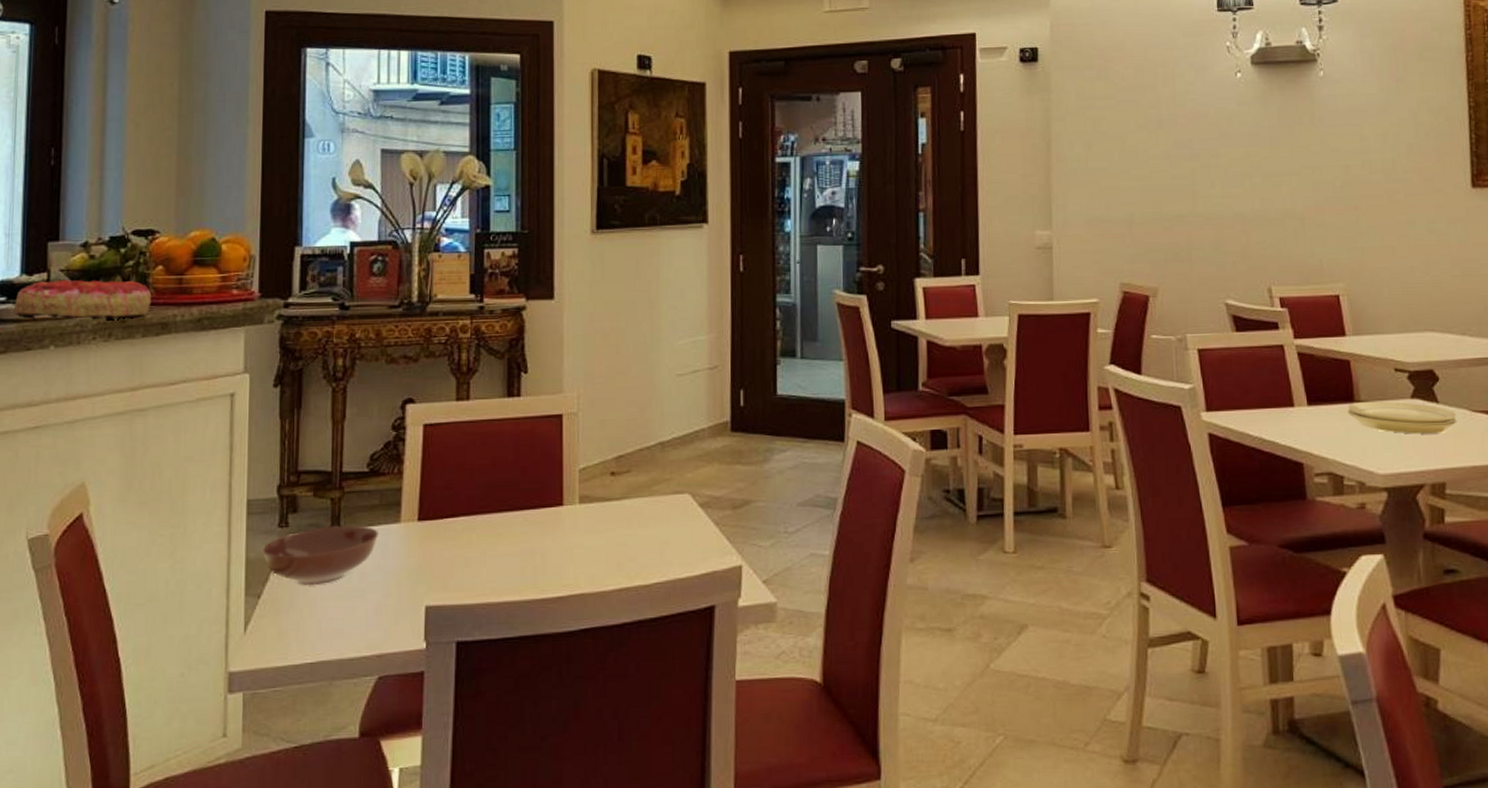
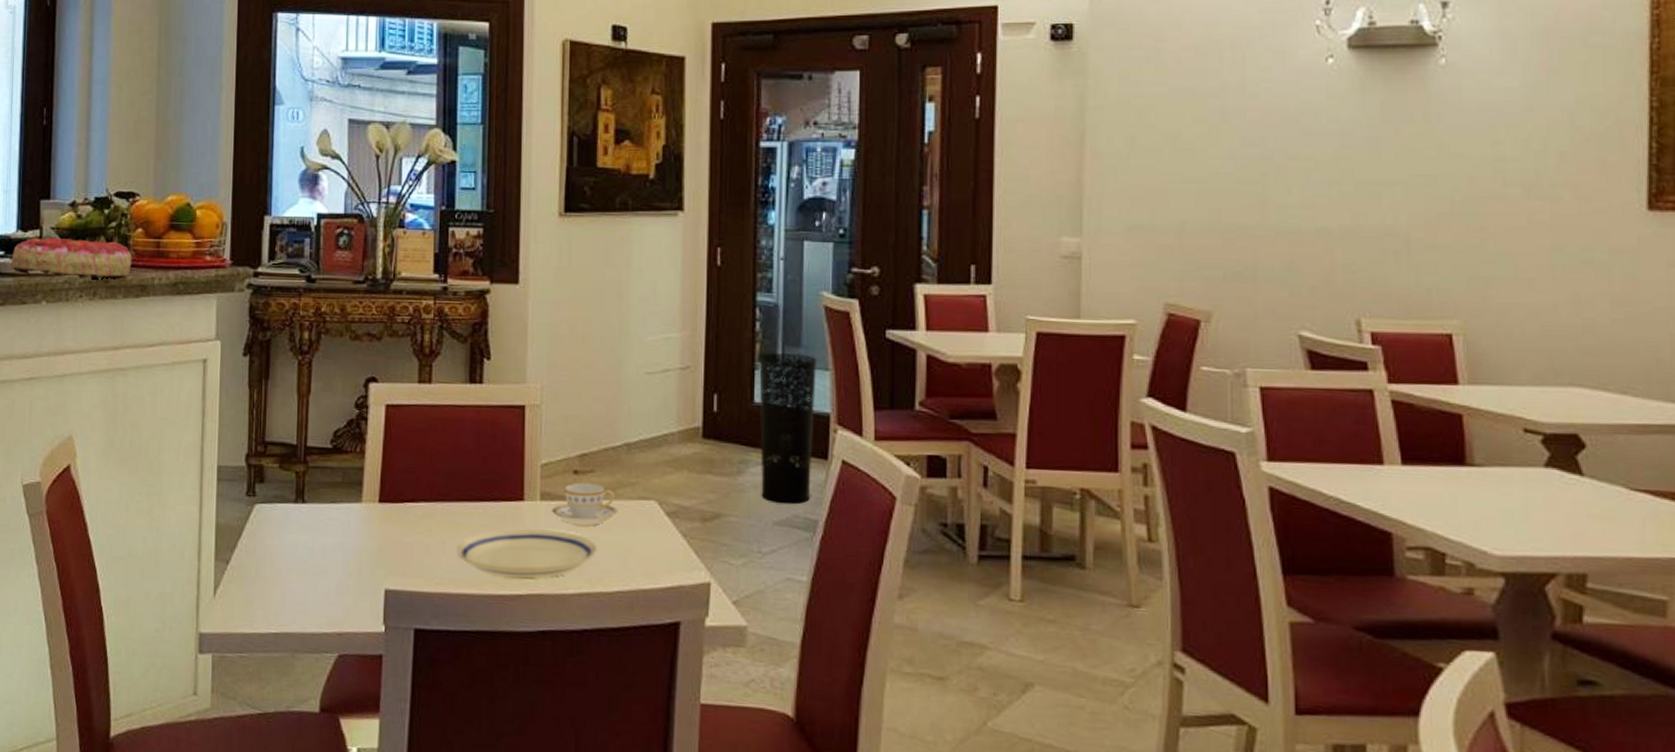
bowl: present [261,525,379,585] -> none [230,500,341,557]
plate: none [497,531,635,582] -> present [456,528,598,579]
teacup: none [591,482,654,525] -> present [552,482,618,527]
umbrella stand: none [780,348,832,485] -> present [759,353,817,504]
plate: present [1347,401,1457,434] -> none [1455,465,1608,513]

